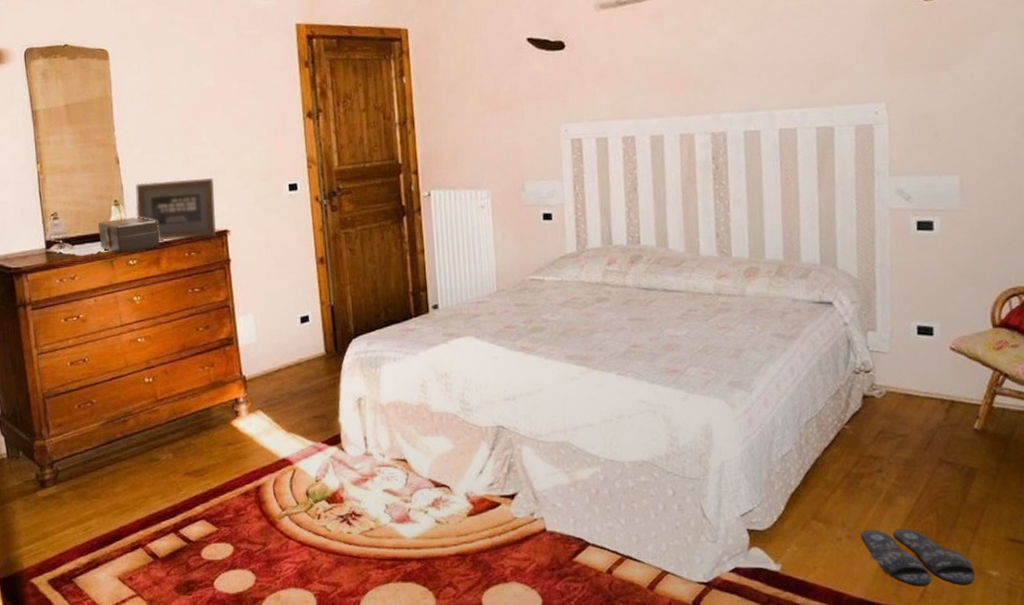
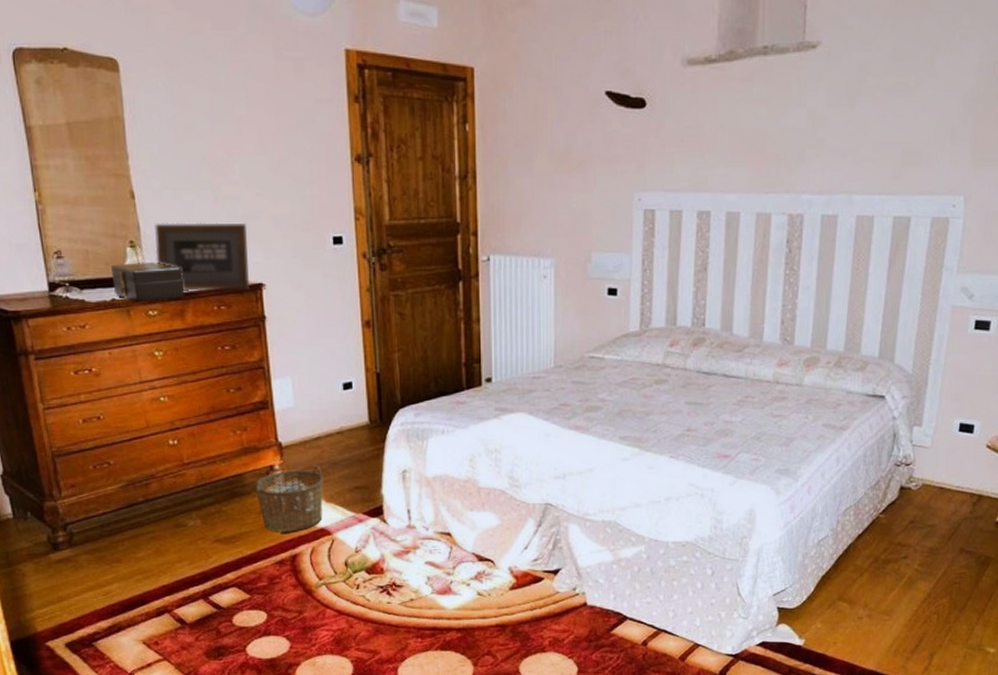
basket: none [221,397,285,464] -> present [254,466,324,532]
slippers: present [860,528,975,586] -> none [880,609,975,661]

